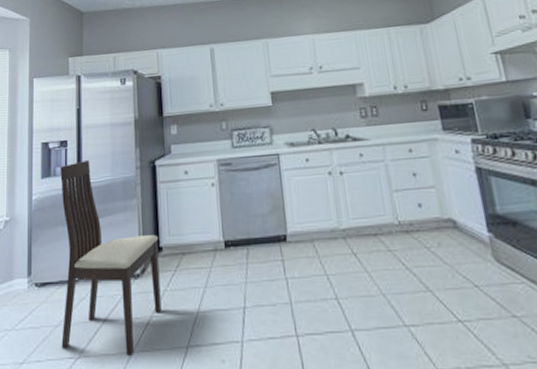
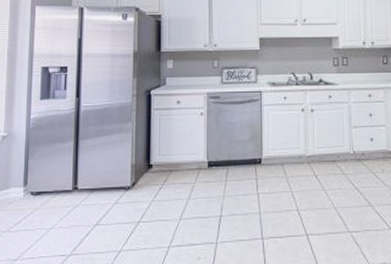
chair: present [60,161,162,355] -> none [54,86,150,253]

